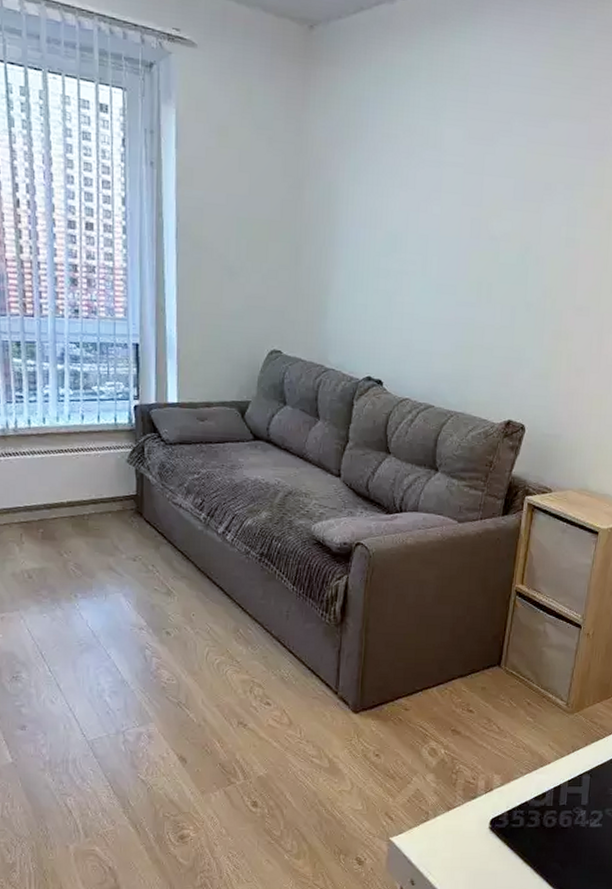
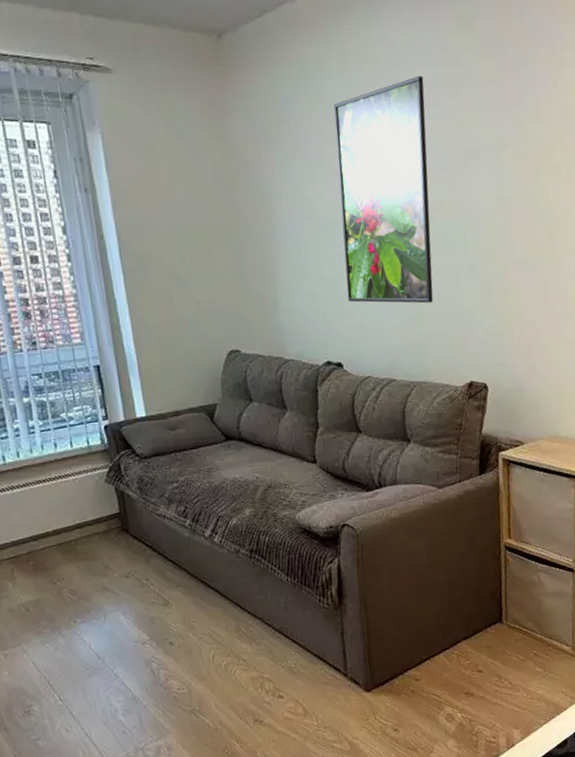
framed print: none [398,99,512,334] -> present [333,75,433,304]

